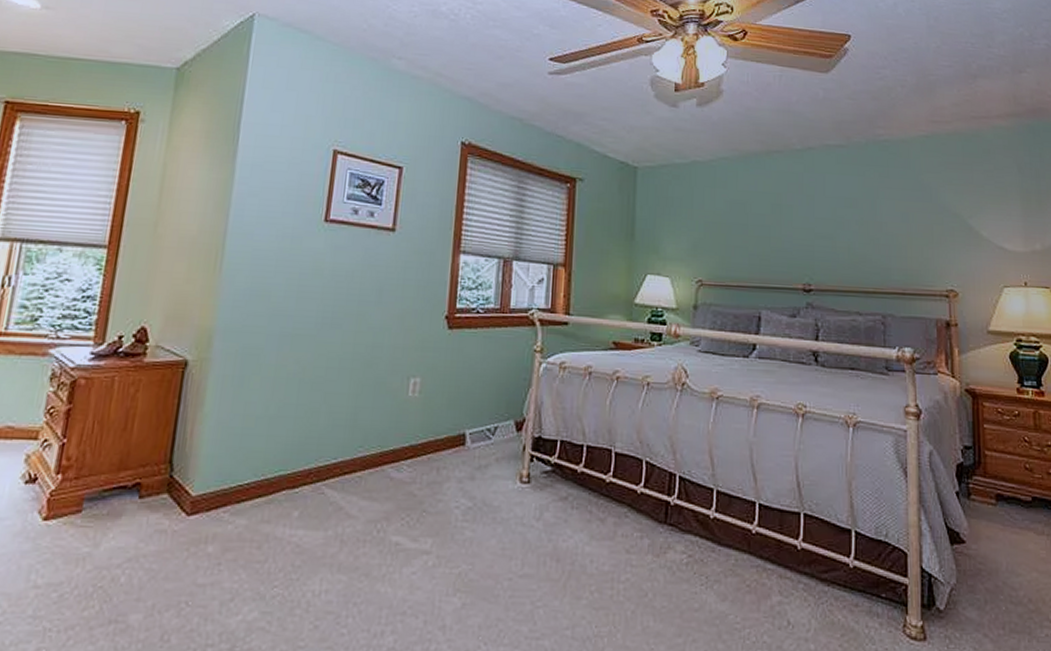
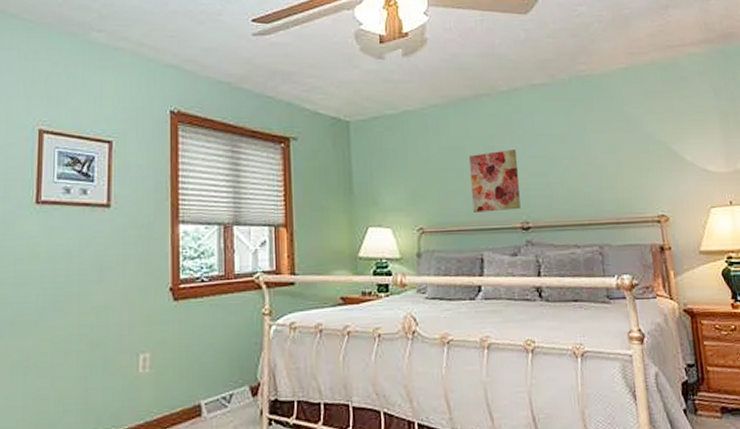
wall art: none [755,209,805,271] -> present [469,149,521,213]

